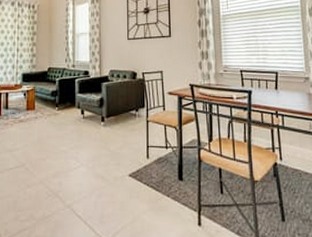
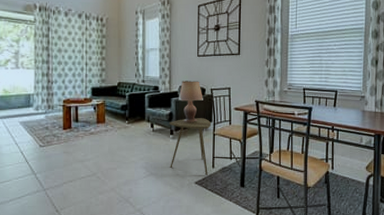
side table: none [100,103,143,167] -> present [169,118,211,175]
lamp: none [109,64,135,108] -> present [178,81,203,122]

